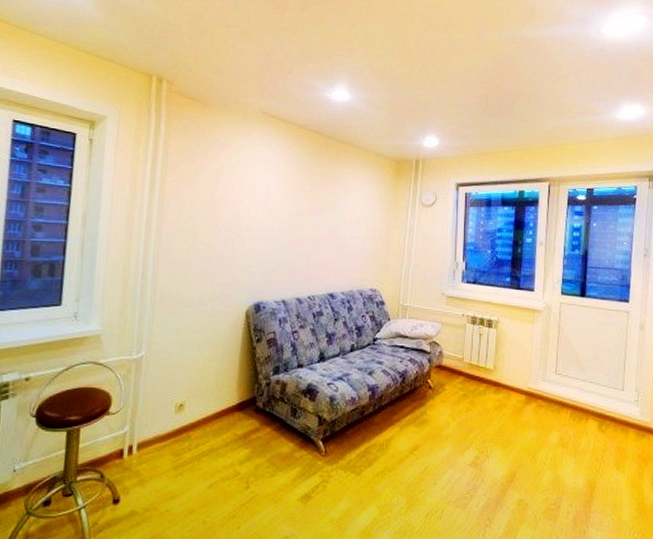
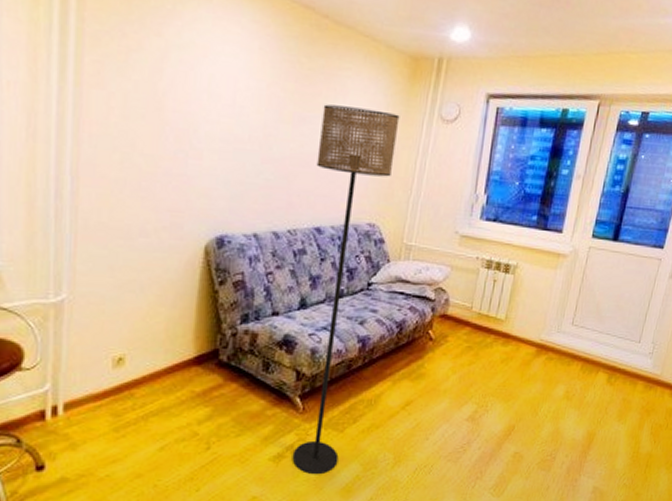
floor lamp: none [317,199,390,517] -> present [292,104,400,475]

